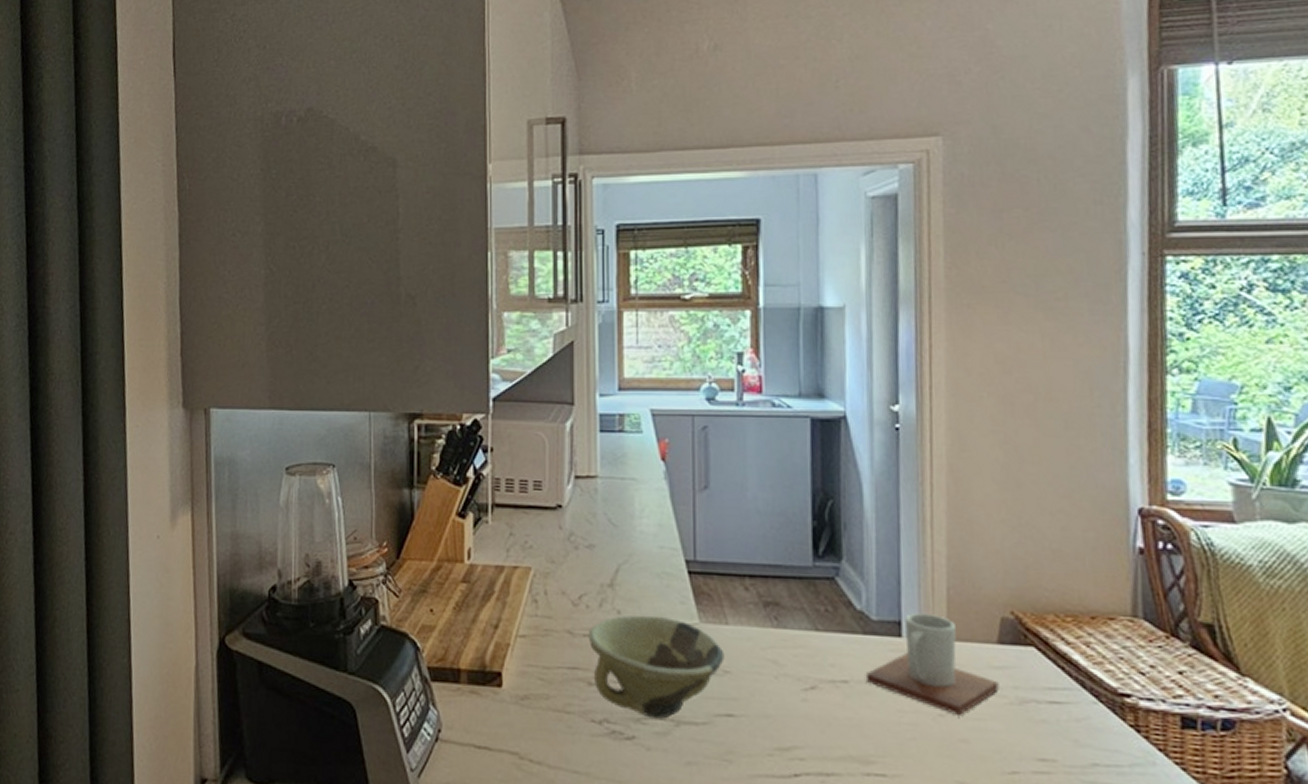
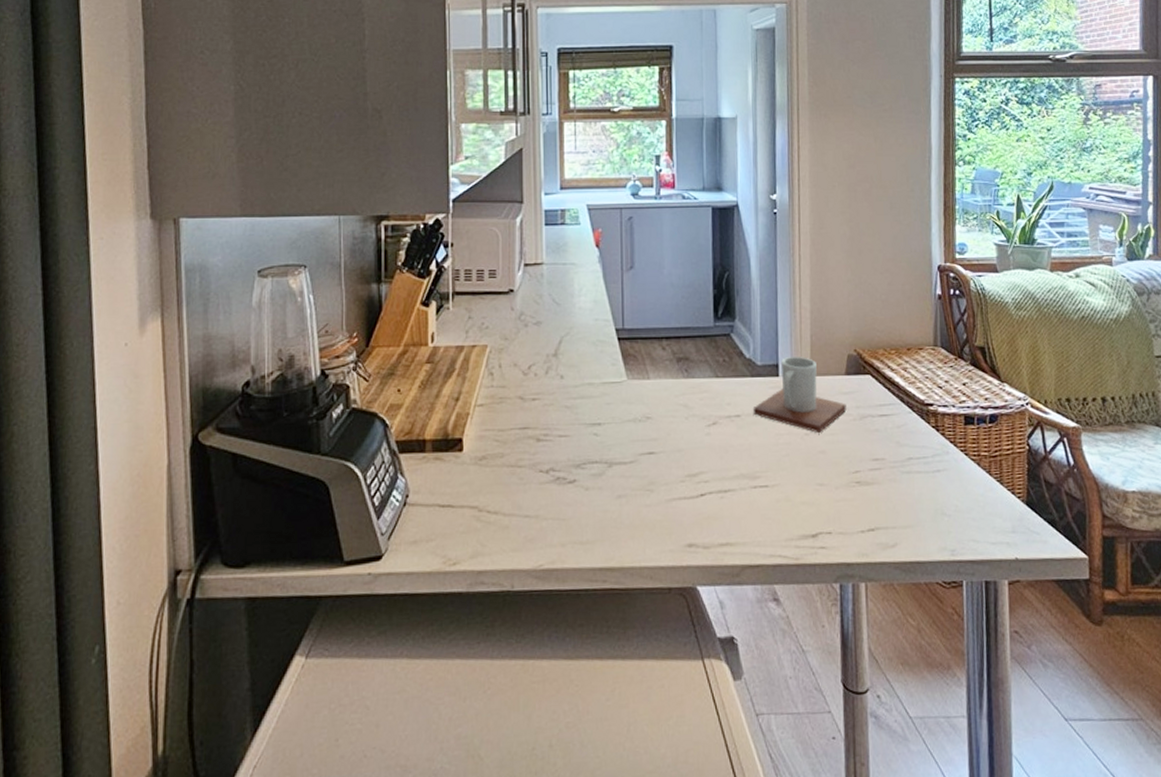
bowl: present [588,615,725,719] -> none [536,377,647,463]

